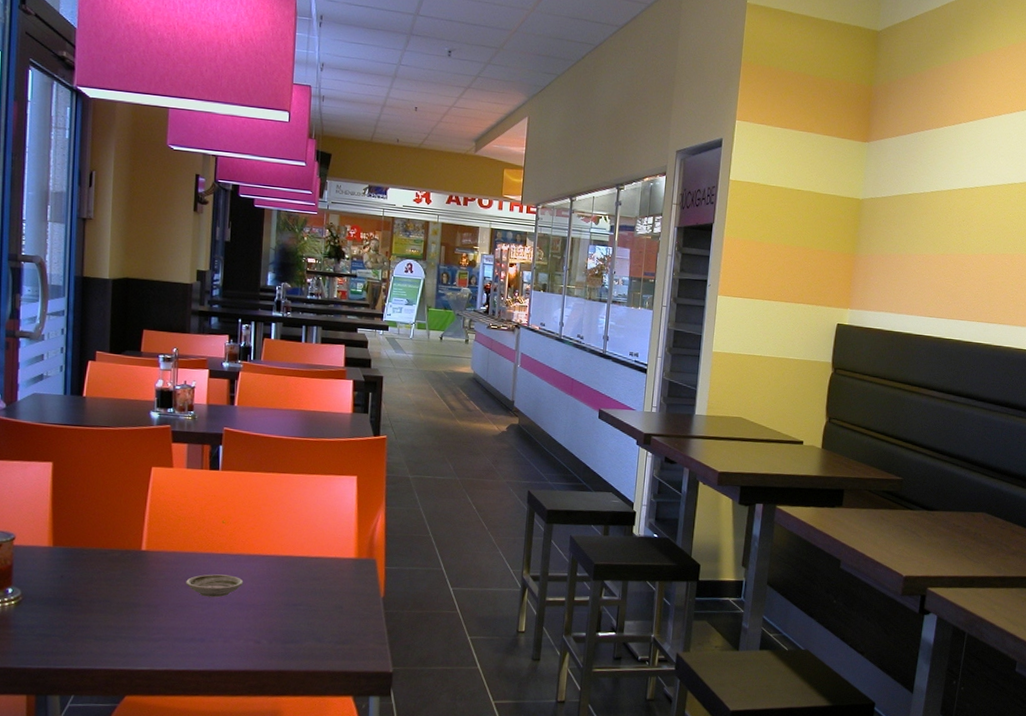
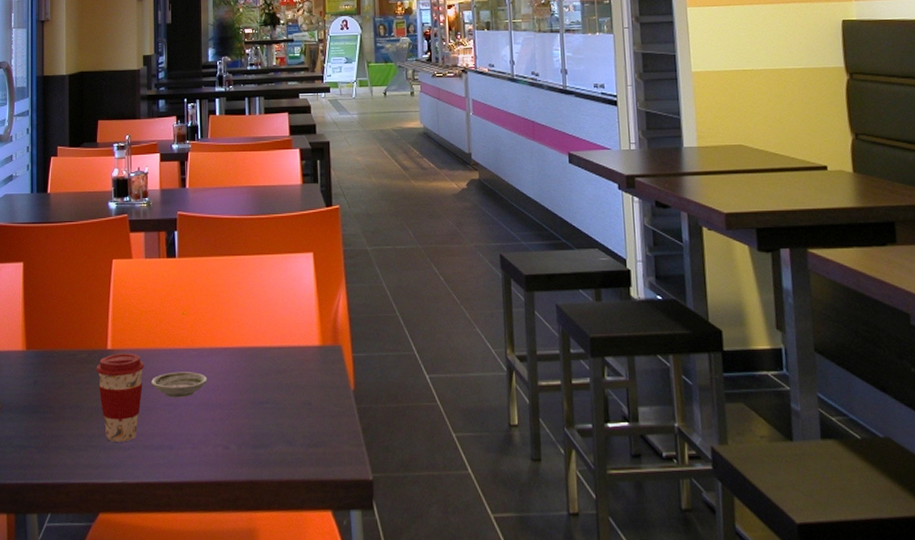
coffee cup: none [128,554,181,634] -> present [96,352,145,442]

